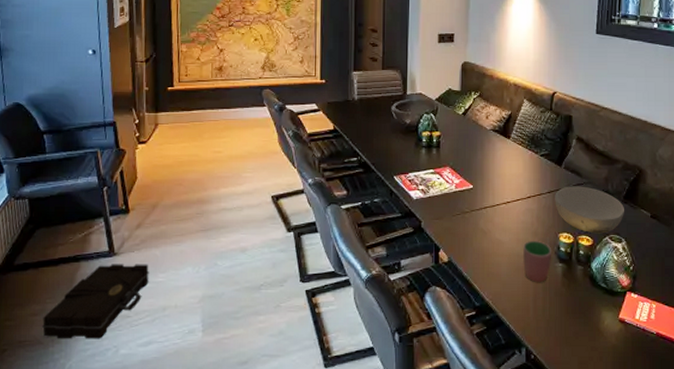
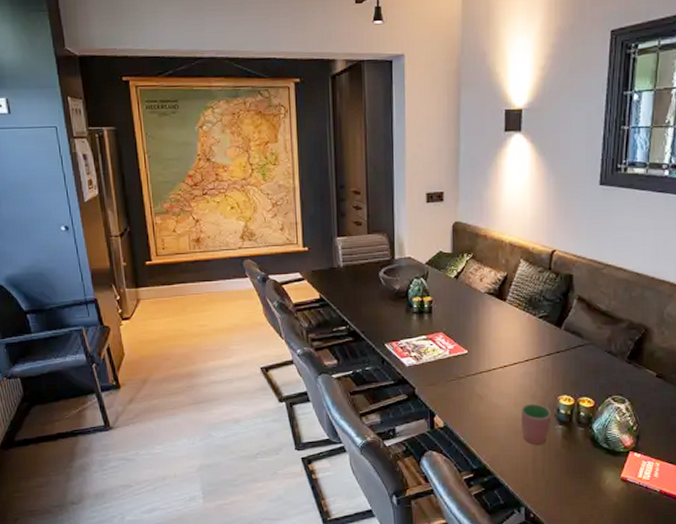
briefcase: present [42,264,149,339] -> none [49,436,147,508]
bowl: present [555,186,625,234] -> none [554,347,629,395]

